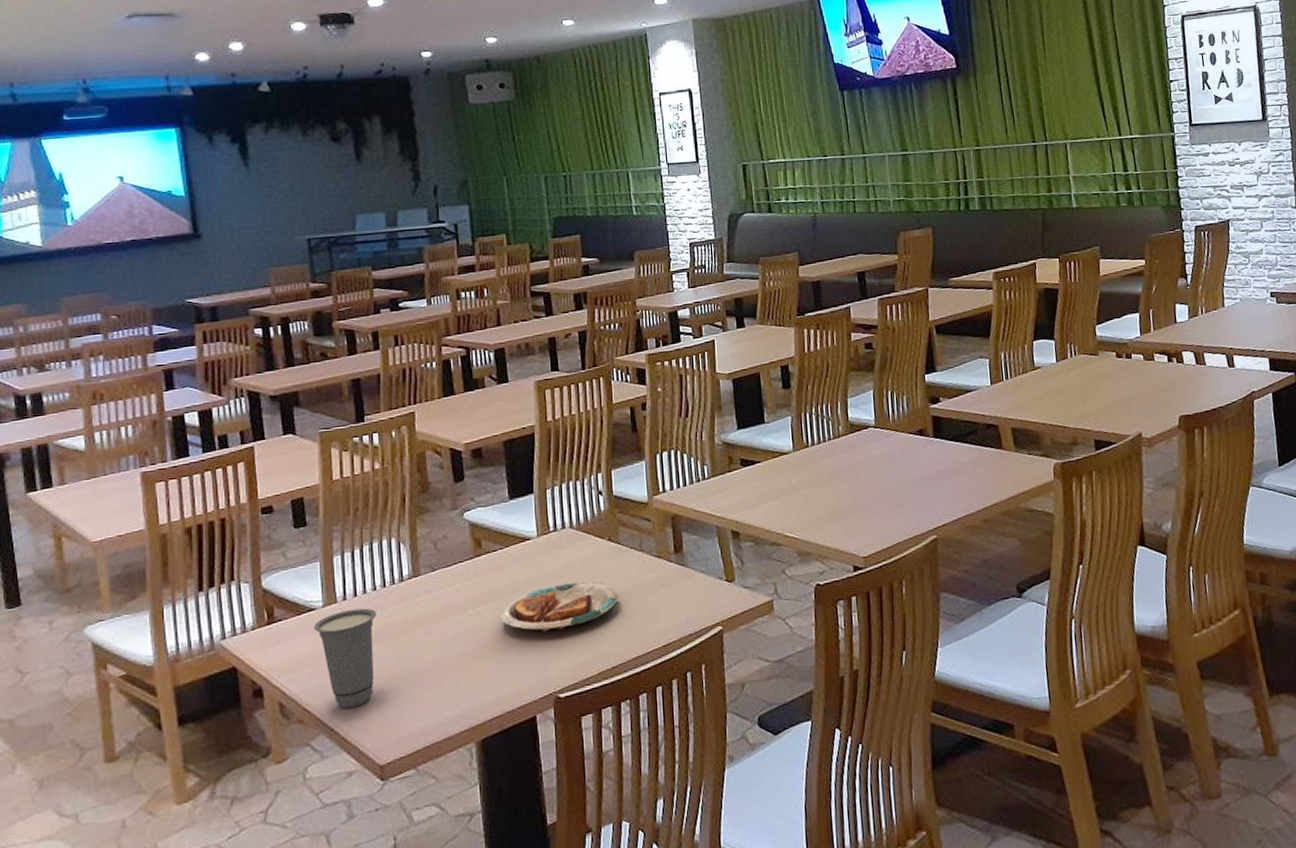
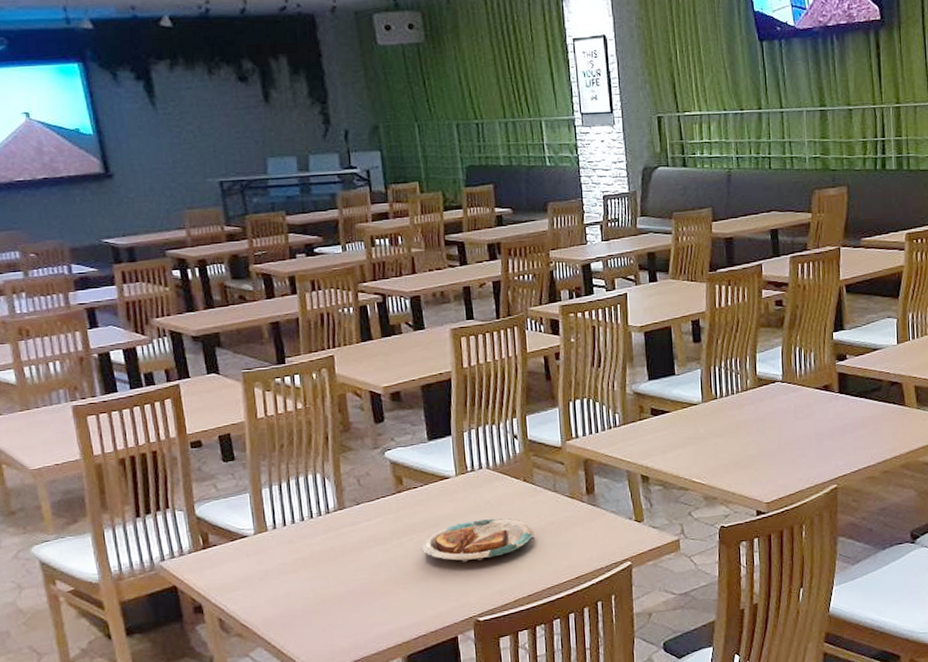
cup: present [313,608,377,708] -> none [246,536,306,625]

